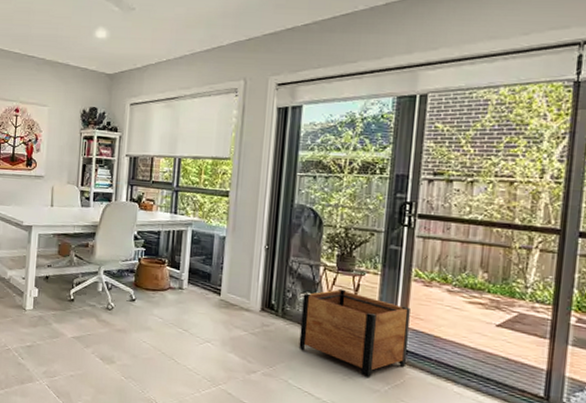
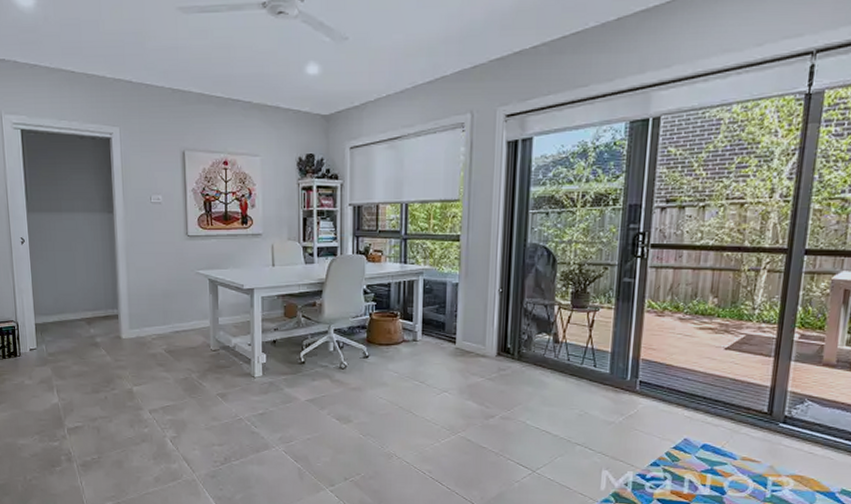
planter: present [299,288,410,378] -> none [535,326,643,412]

